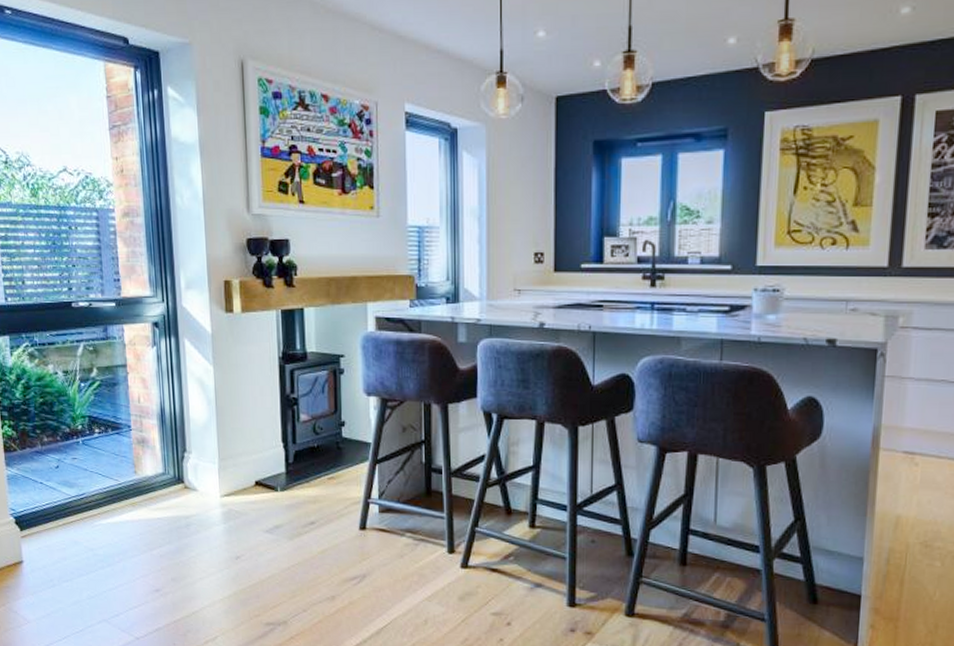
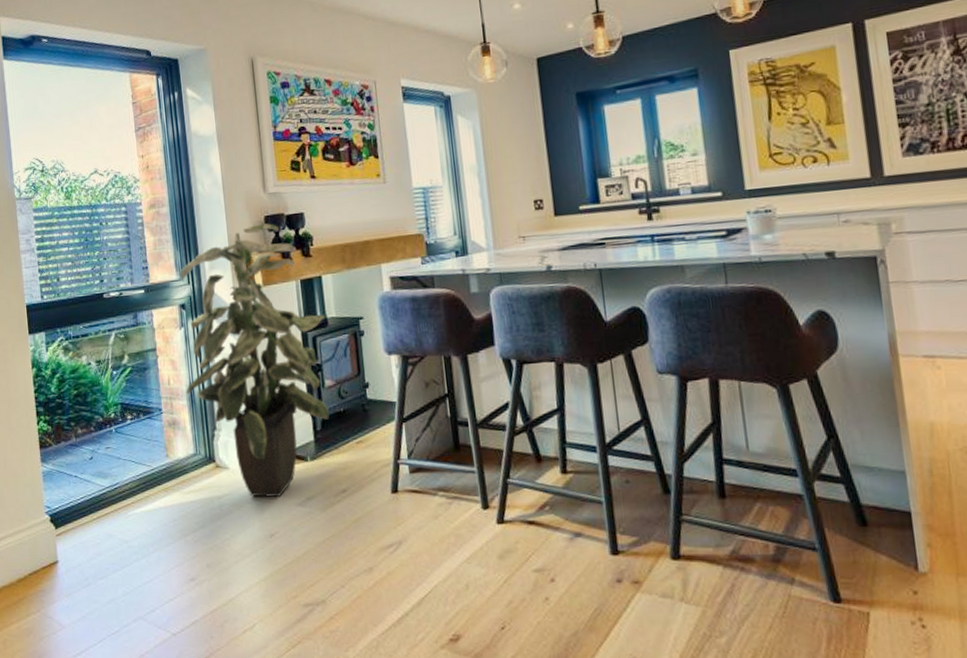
indoor plant: none [153,247,305,522] -> present [179,223,329,497]

